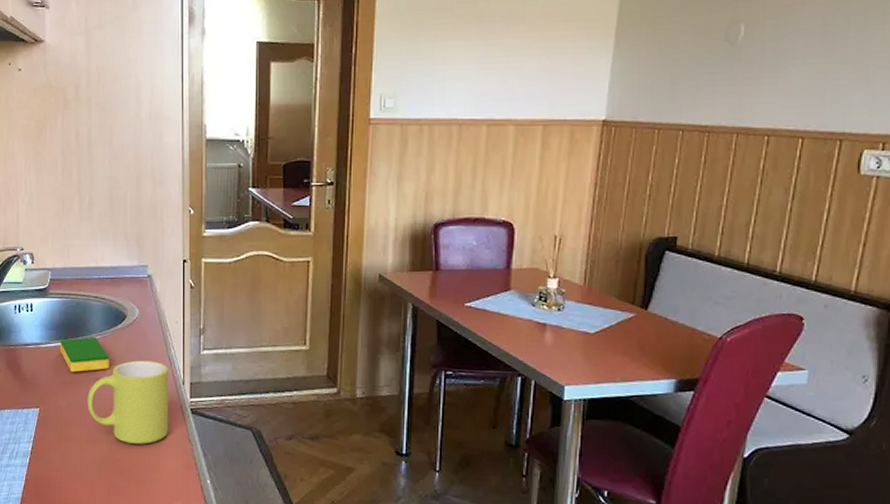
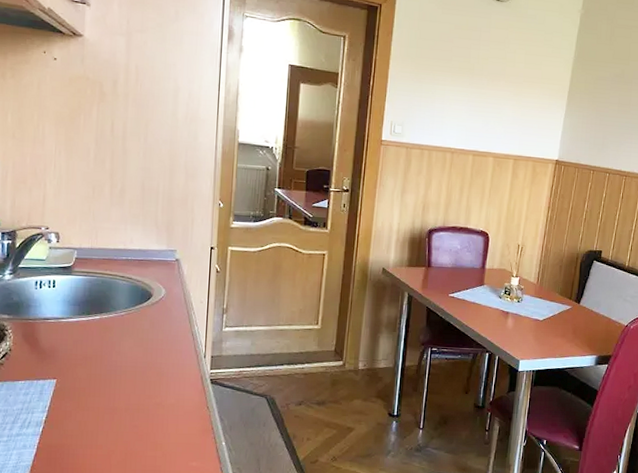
dish sponge: present [60,336,109,373] -> none [83,313,133,346]
mug: present [87,360,169,444] -> none [108,335,192,412]

